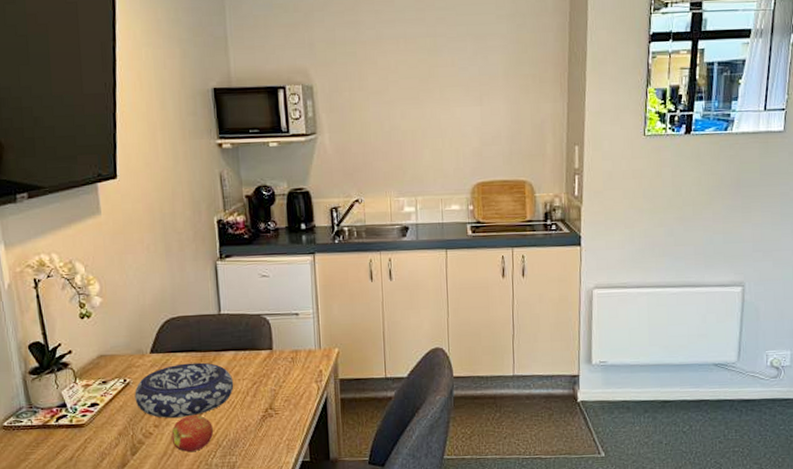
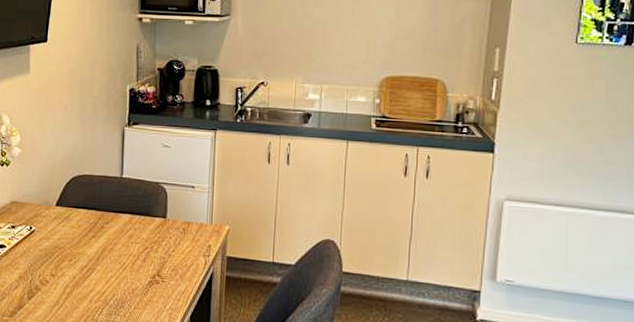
decorative bowl: present [134,362,234,418] -> none [37,219,127,271]
apple: present [171,415,213,452] -> none [64,270,103,306]

